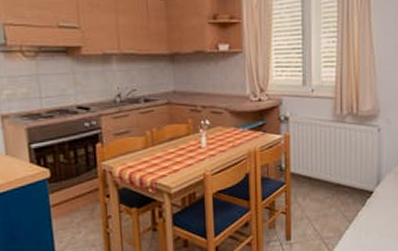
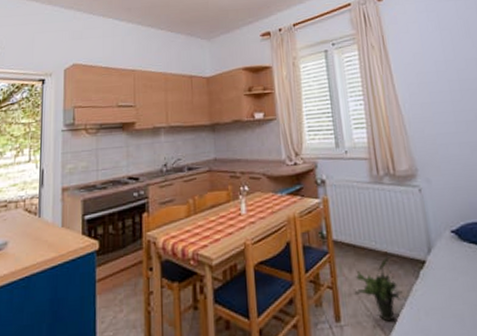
potted plant: none [305,188,350,240] -> present [354,257,404,322]

